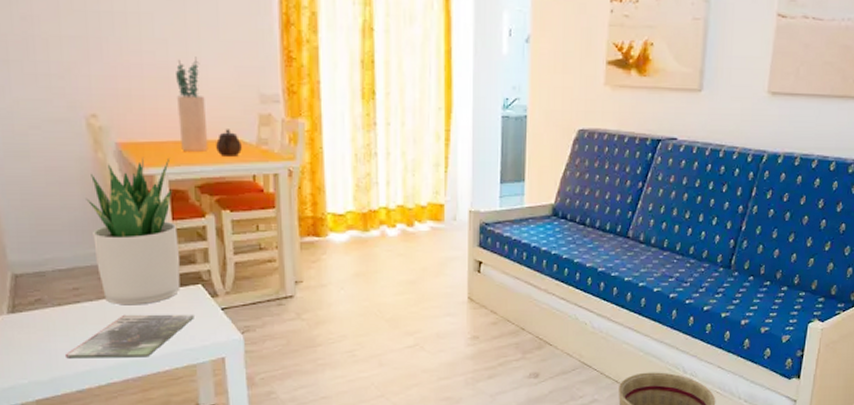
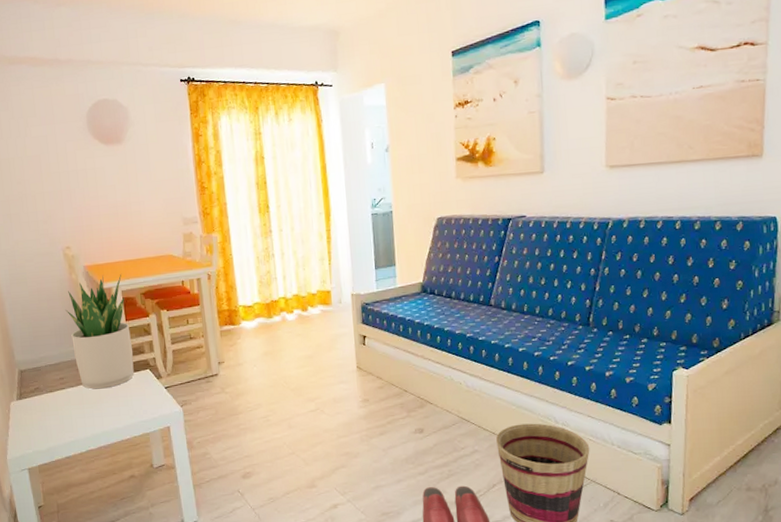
magazine: present [66,314,194,358] -> none [57,393,146,431]
vase: present [176,57,209,153] -> none [122,195,149,269]
teapot: present [216,129,242,157] -> none [154,247,172,269]

